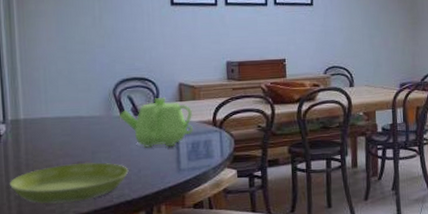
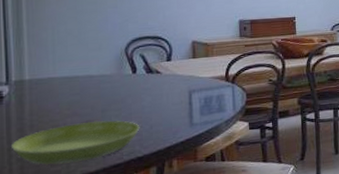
teapot: present [118,97,193,148] -> none [130,55,206,104]

